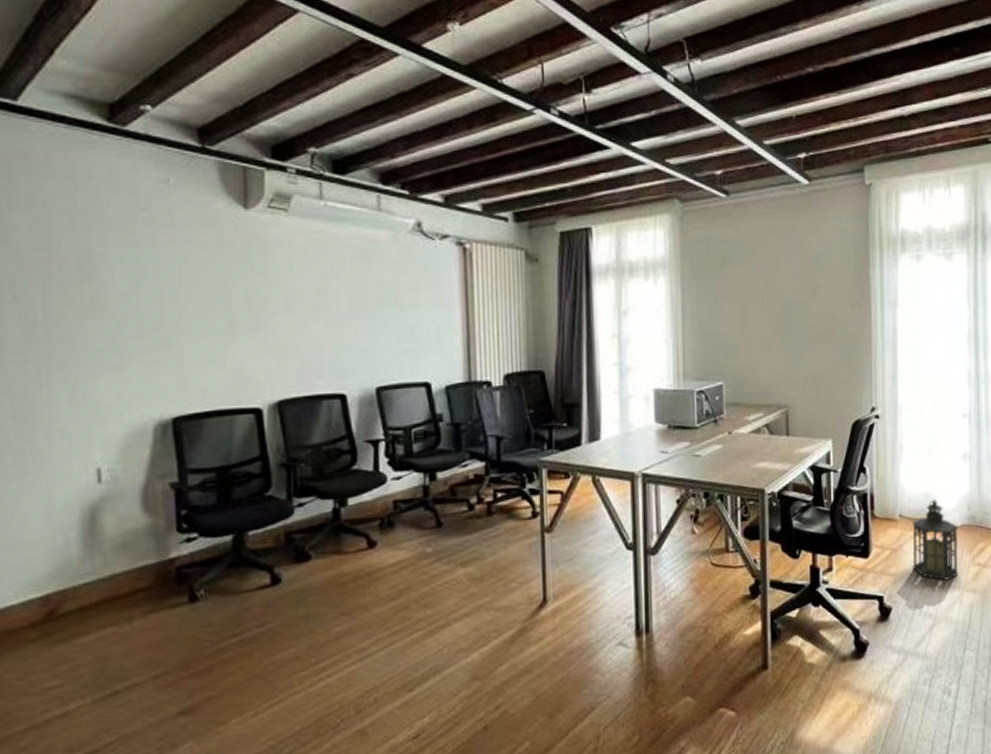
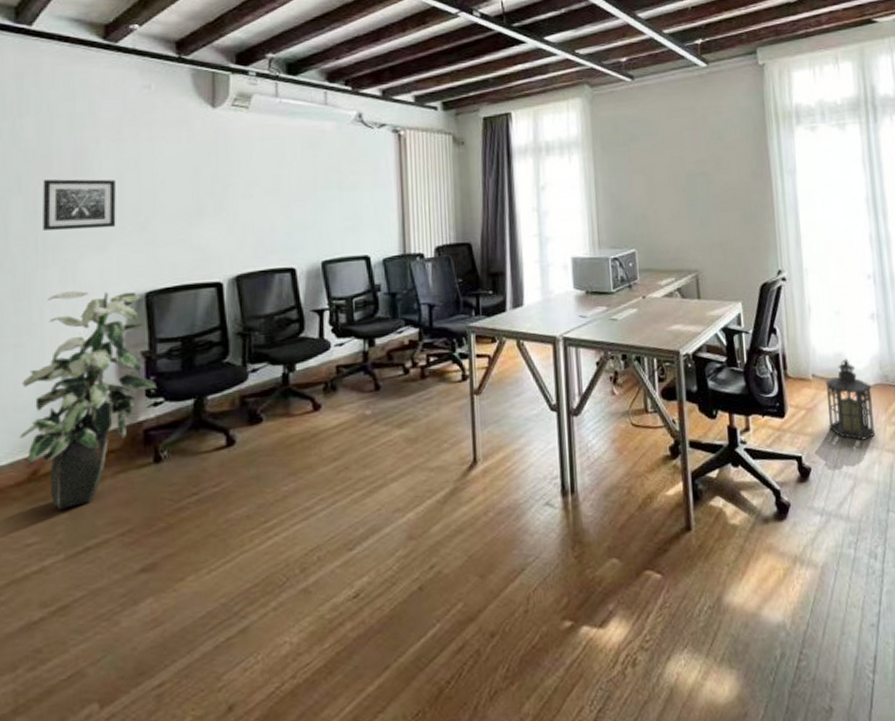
indoor plant: none [30,415,191,652] -> present [18,291,158,510]
wall art: none [41,286,134,346] -> present [43,179,116,230]

